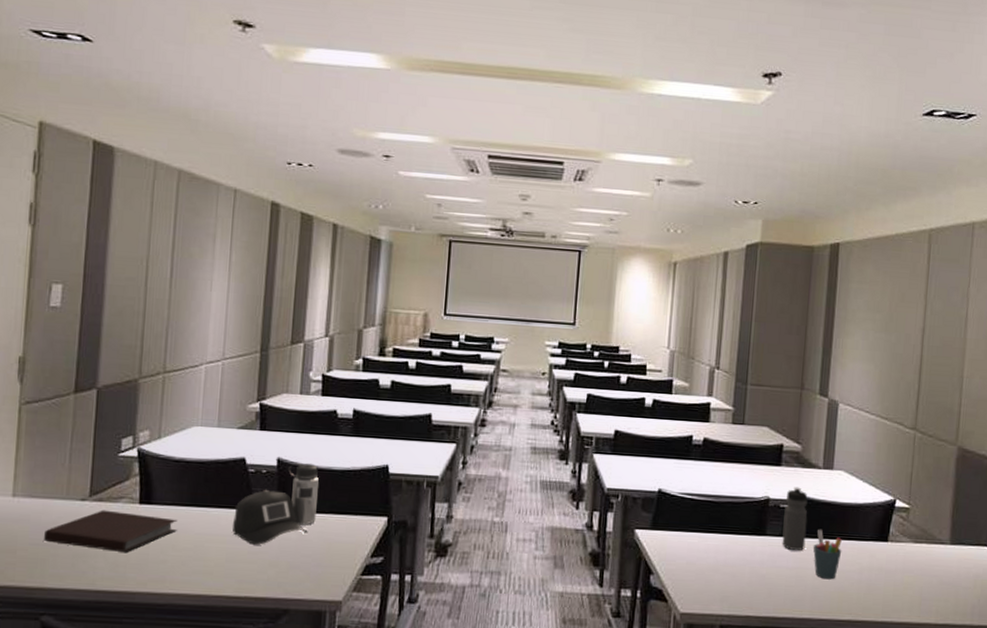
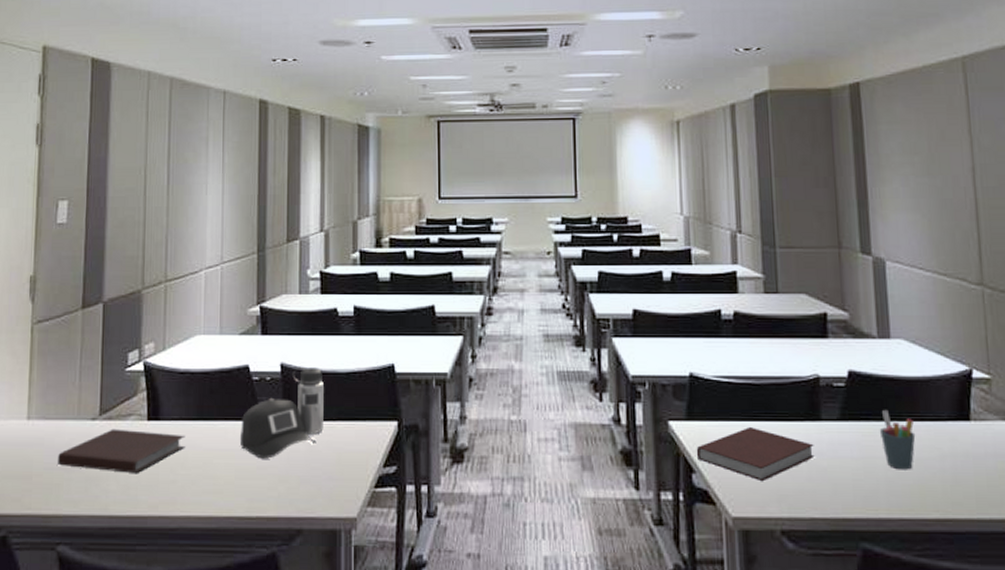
notebook: none [656,537,757,584] -> present [696,426,815,482]
water bottle: present [782,487,808,551] -> none [839,361,870,438]

